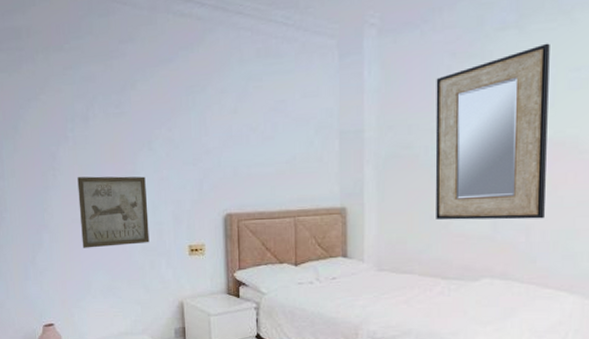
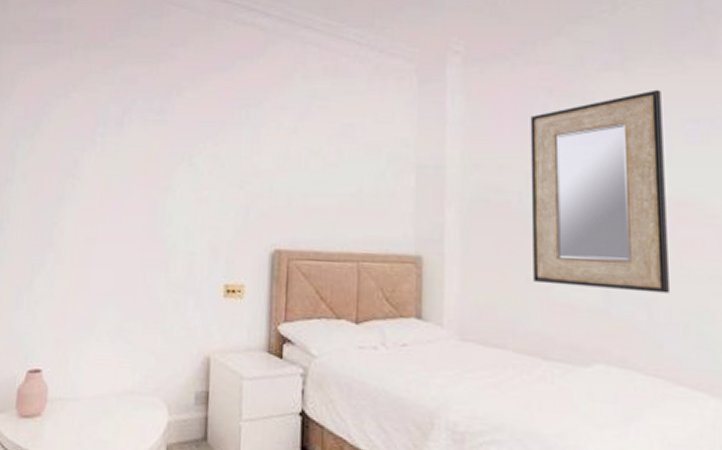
wall art: present [77,176,150,248] -> none [93,189,181,277]

